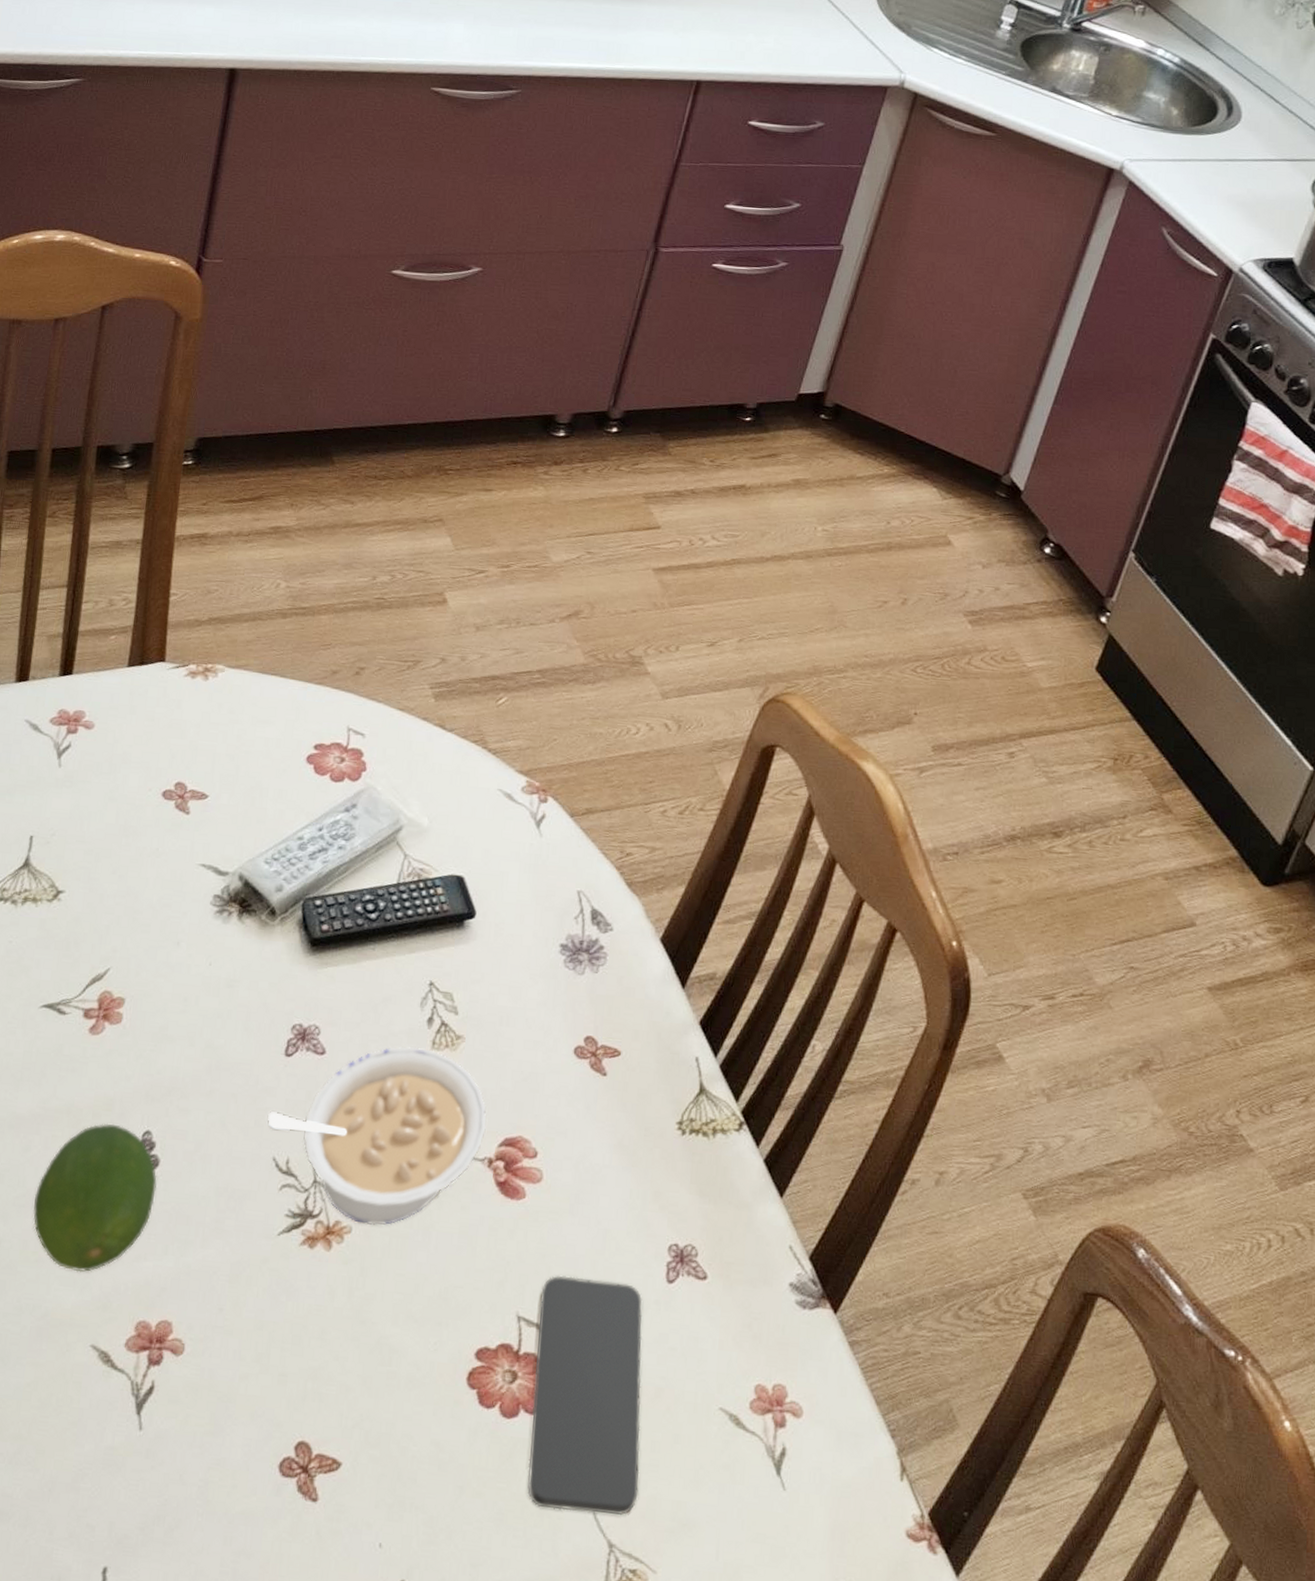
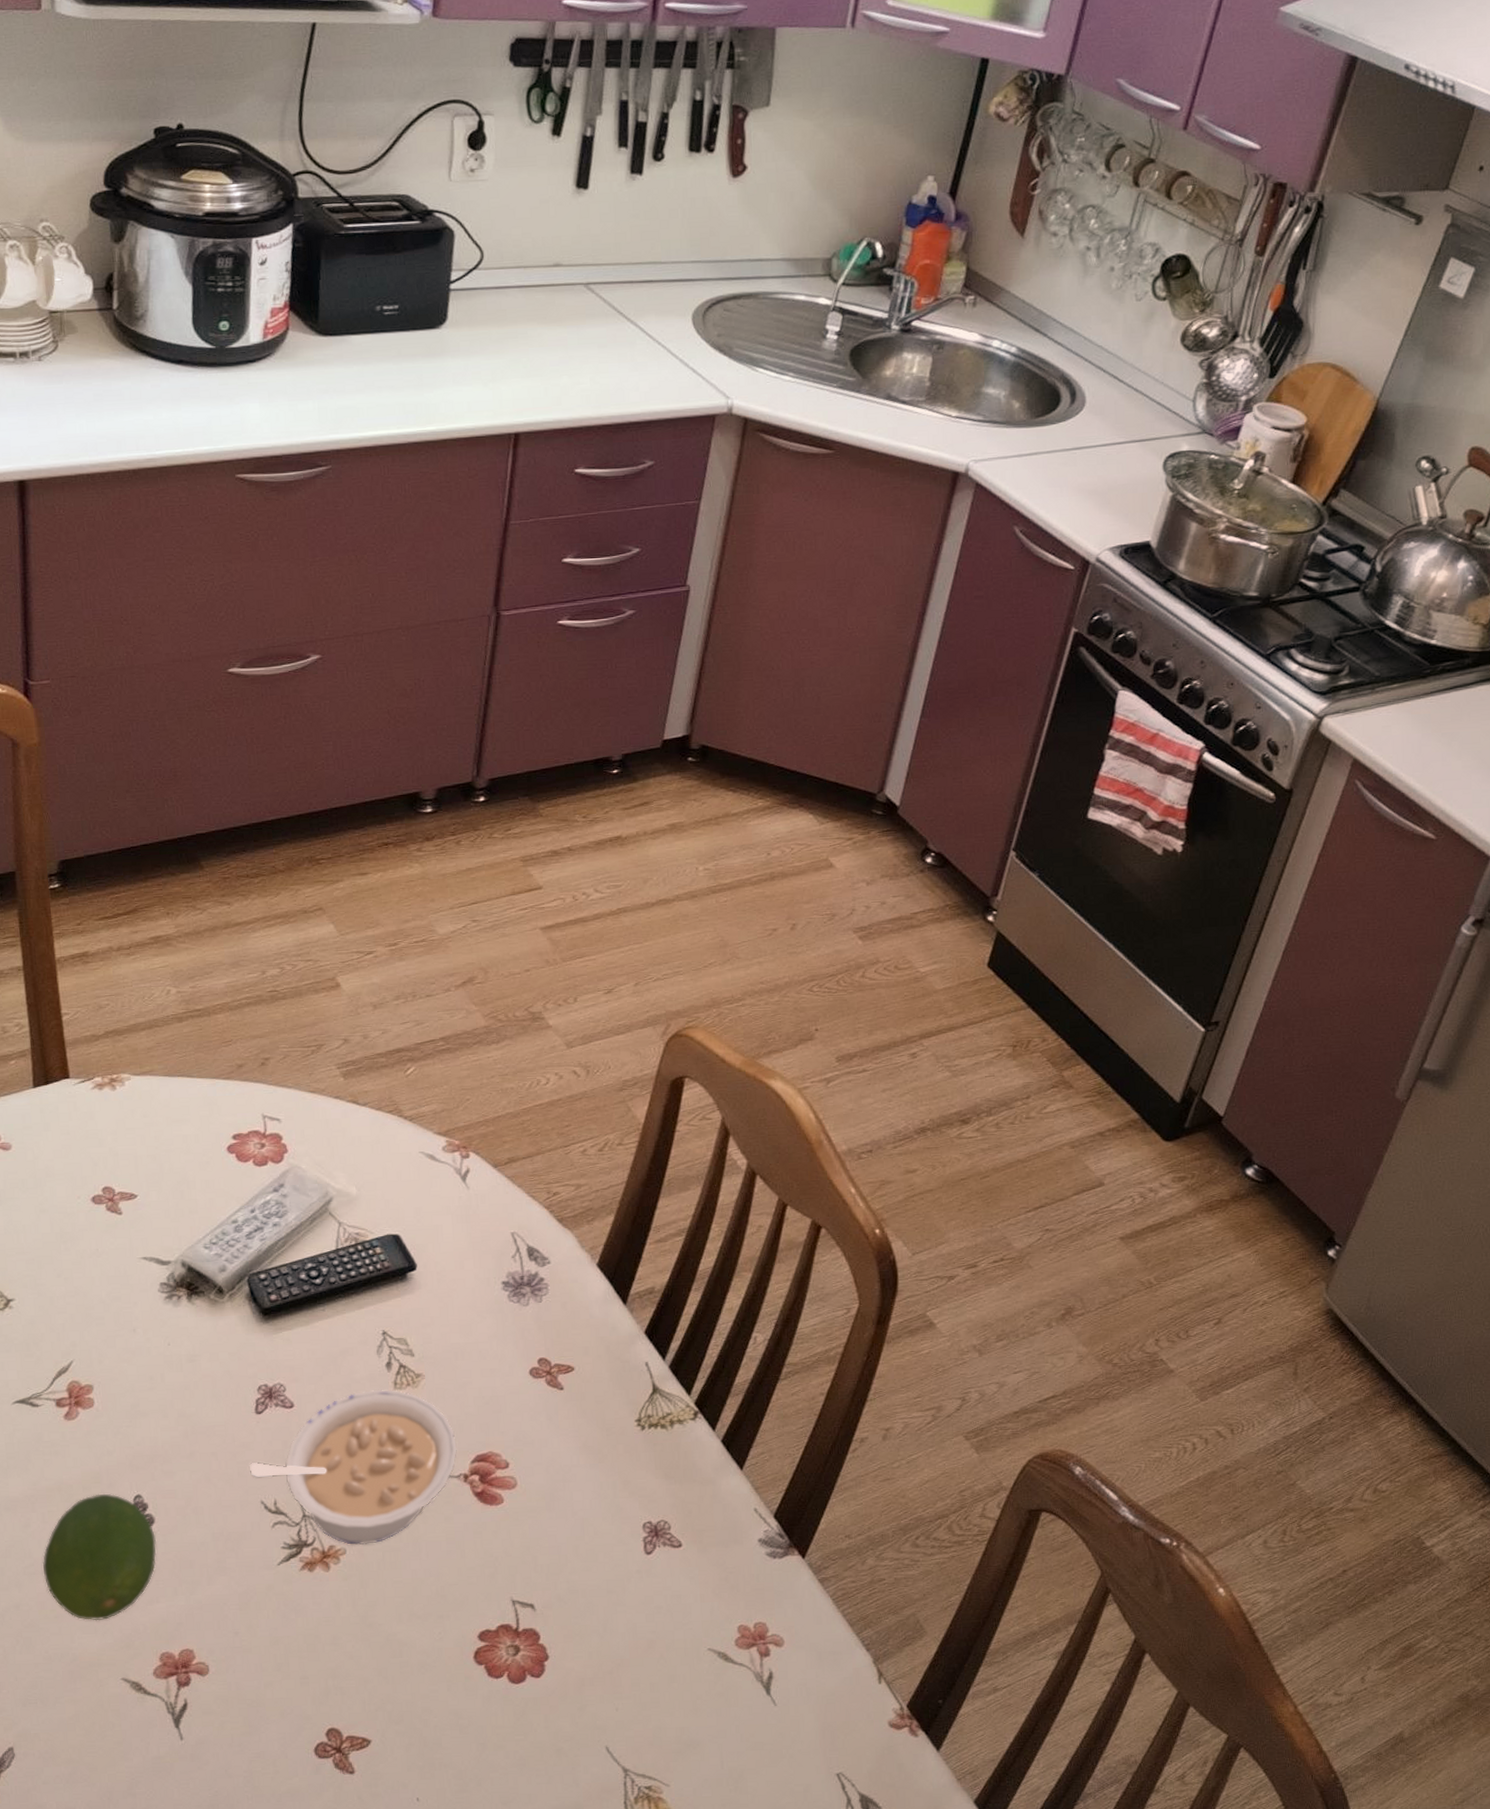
smartphone: present [527,1275,643,1516] -> none [530,1560,644,1750]

